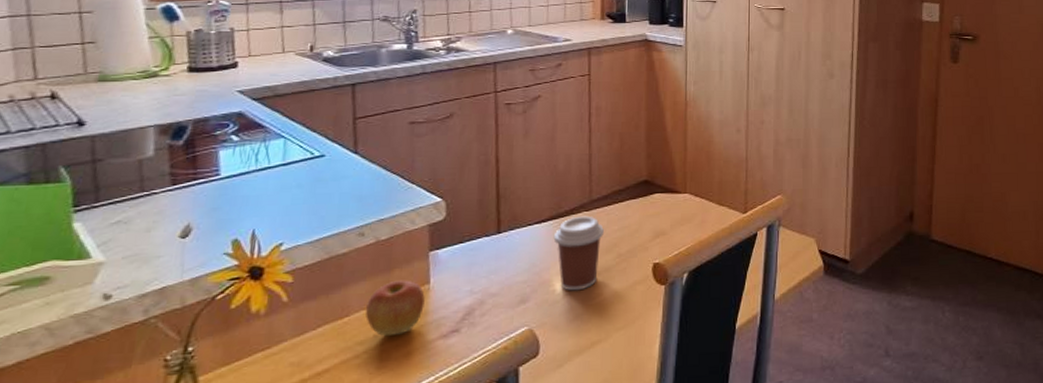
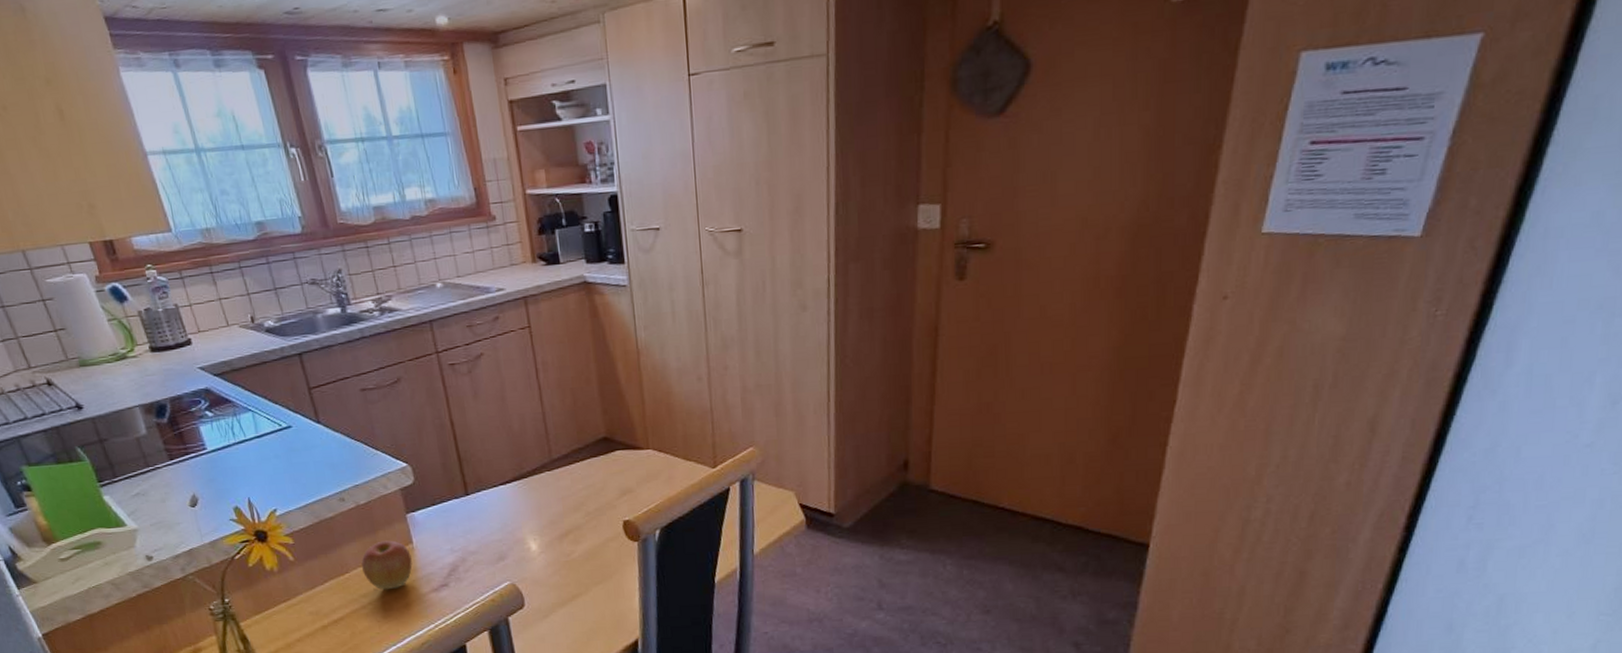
coffee cup: present [553,216,604,291] -> none [520,475,569,549]

